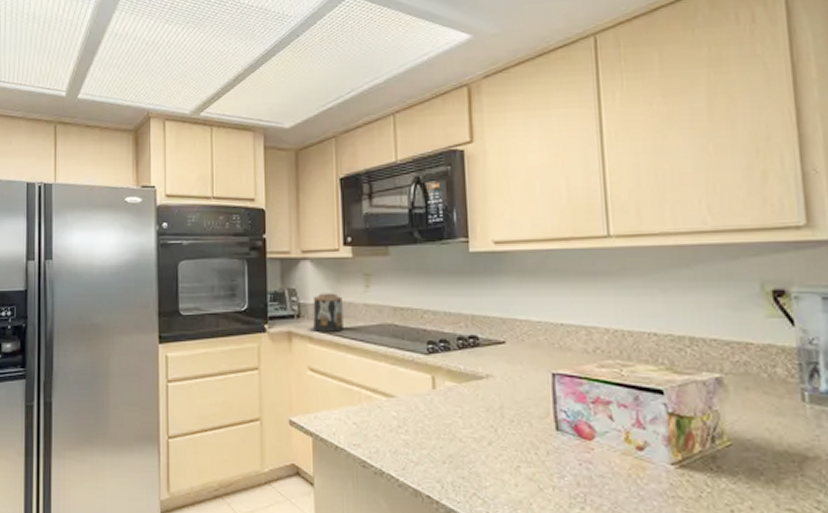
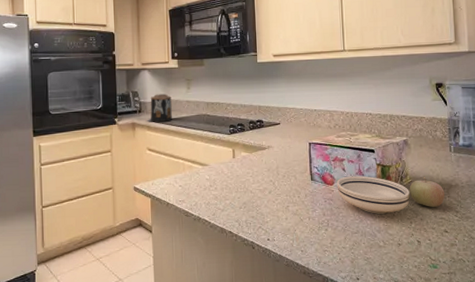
bowl: none [599,428,729,493] -> present [337,175,410,214]
fruit: none [727,440,794,490] -> present [409,177,445,207]

